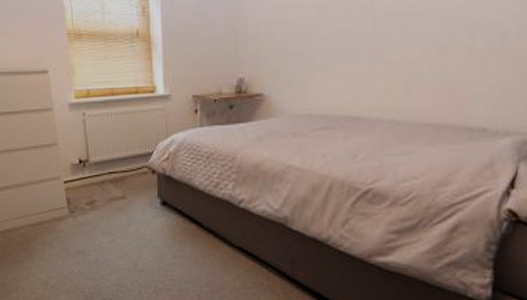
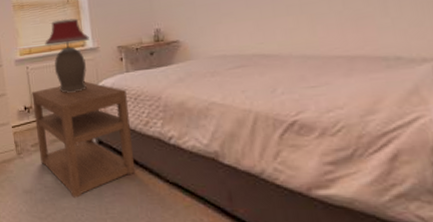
nightstand: none [88,134,200,260] -> present [32,81,136,198]
table lamp: none [106,56,161,146] -> present [45,18,90,93]

